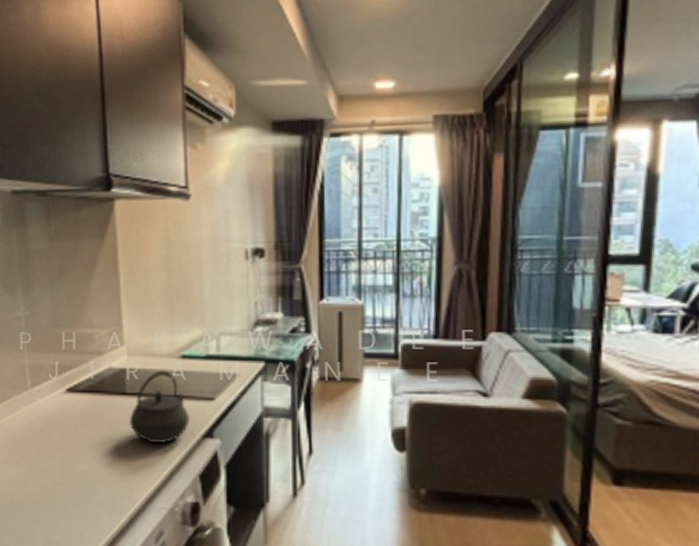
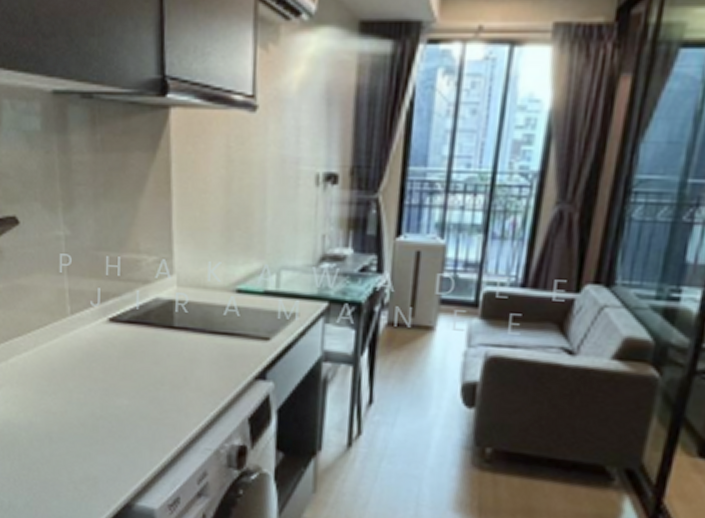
kettle: present [129,370,189,444] -> none [175,304,242,383]

